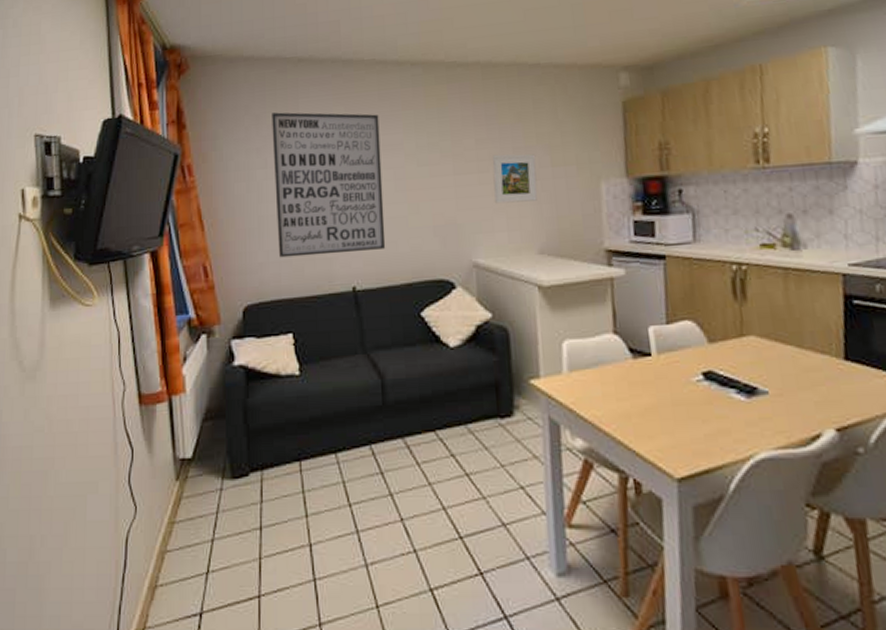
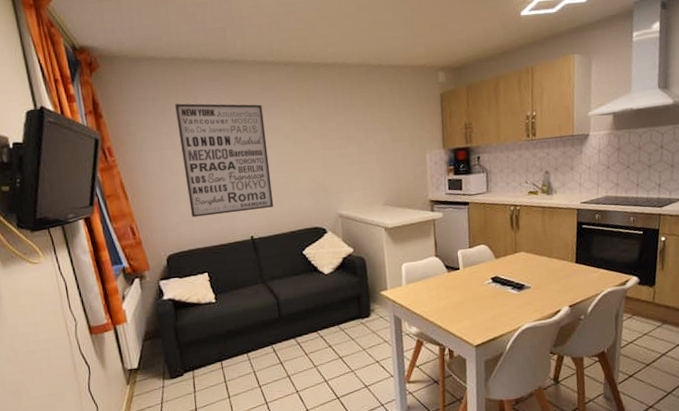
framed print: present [492,154,538,204] -> none [349,133,383,171]

